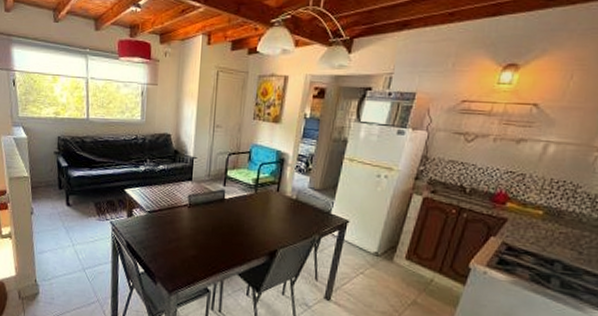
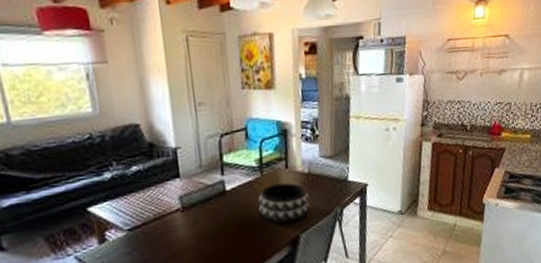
decorative bowl: none [247,202,292,239] -> present [257,182,310,224]

